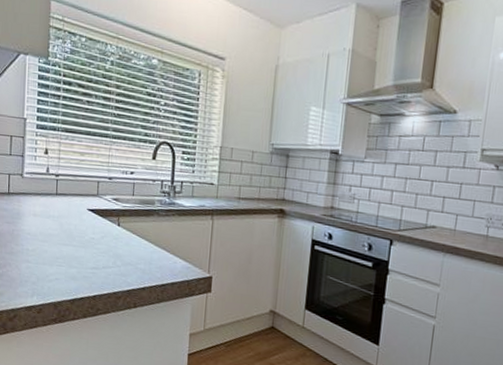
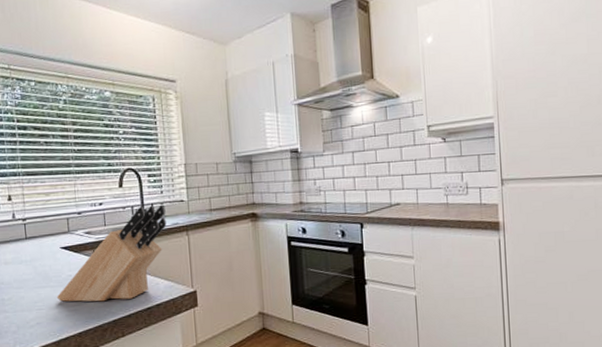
knife block: none [77,182,195,273] -> present [56,204,167,302]

